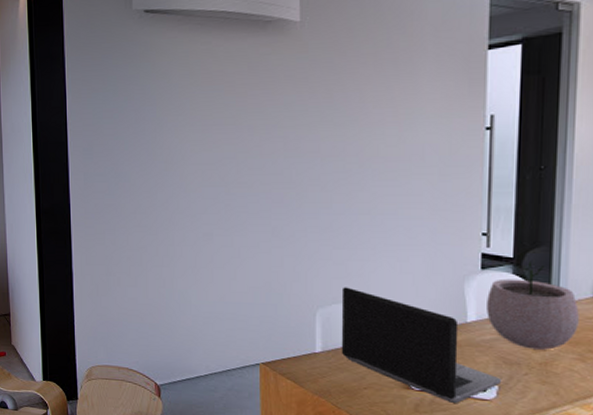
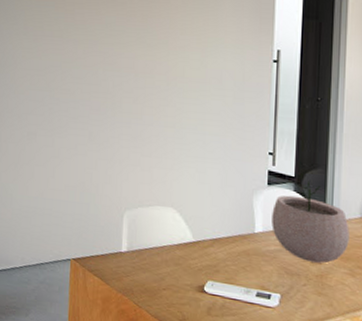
laptop computer: present [341,287,502,403] -> none [144,192,284,309]

